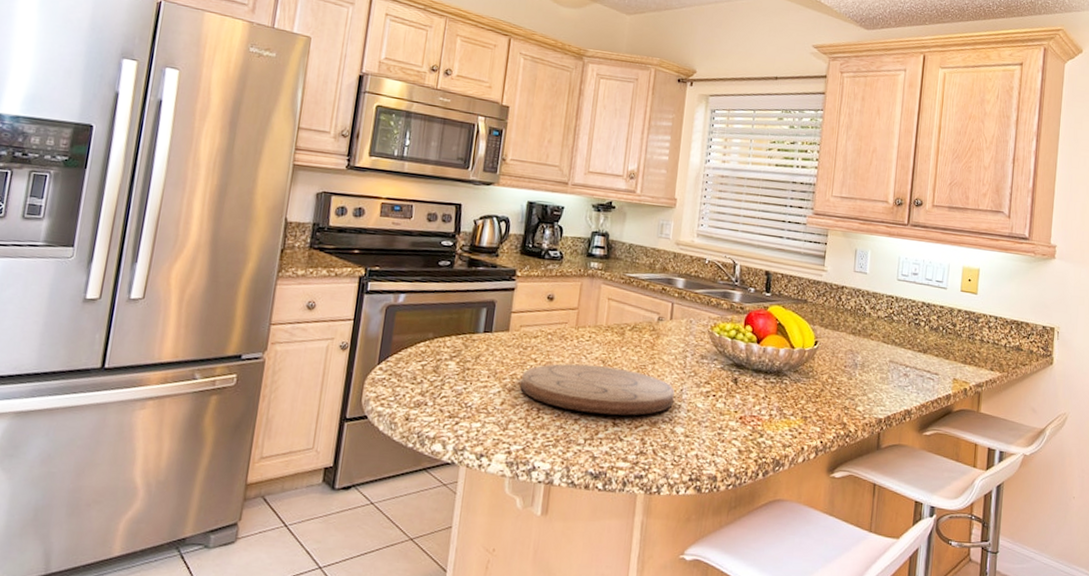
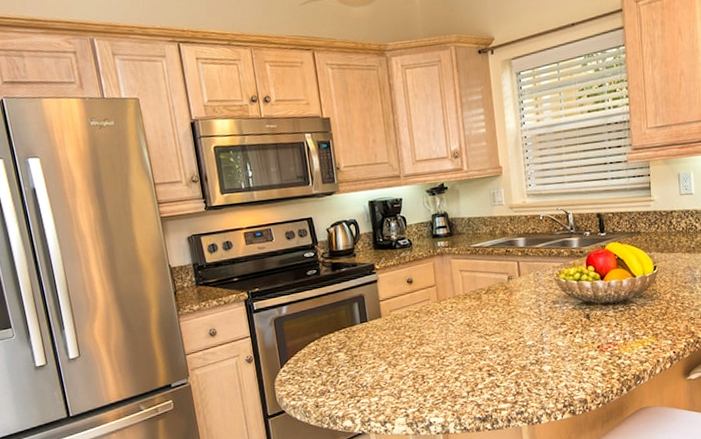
cutting board: present [520,363,675,416] -> none [402,327,537,371]

